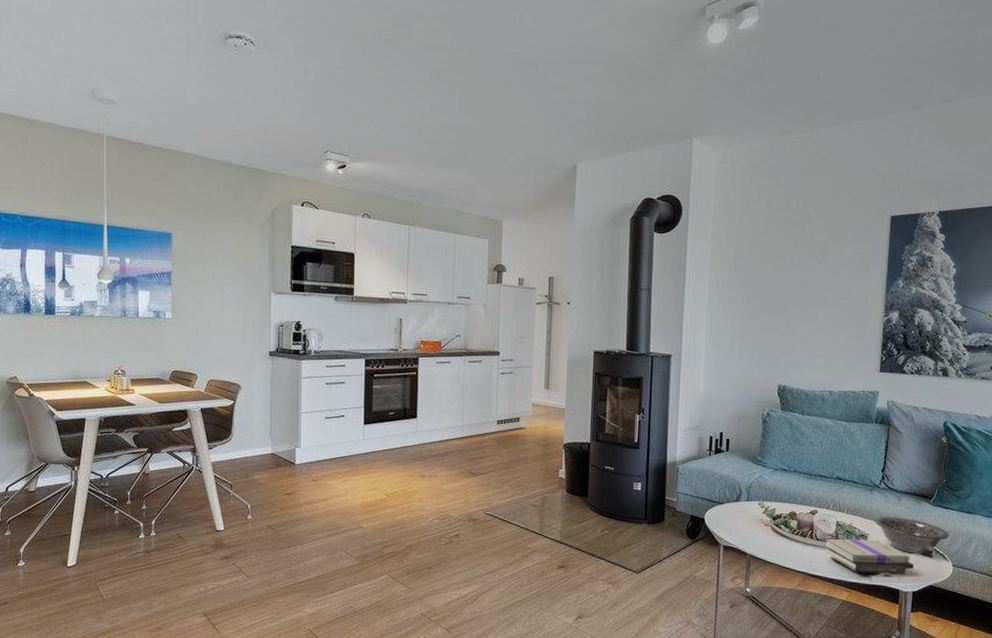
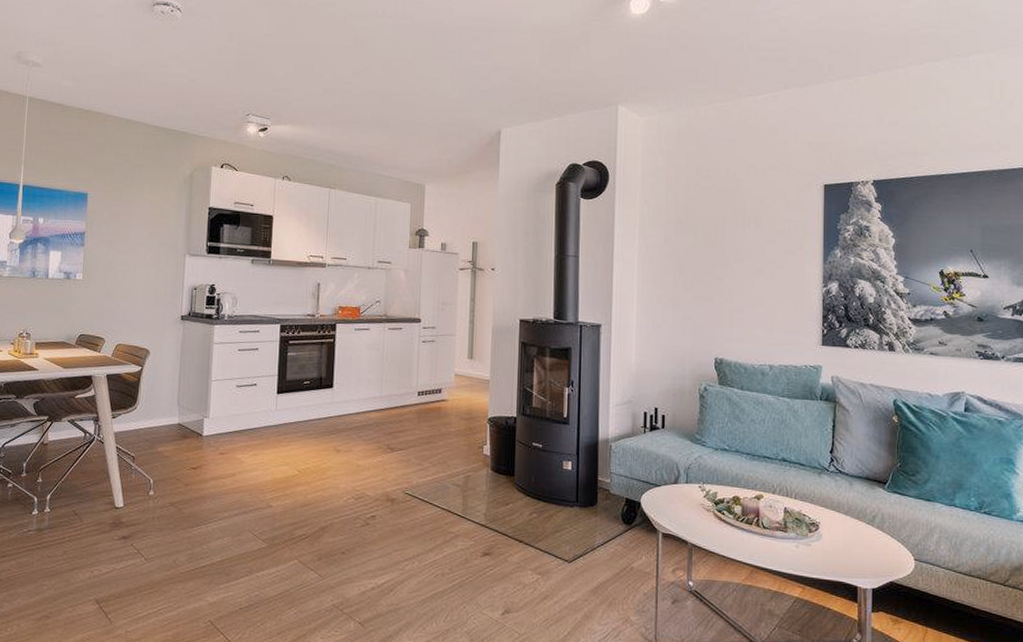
books: present [825,539,914,574] -> none [773,527,871,568]
decorative bowl: present [874,516,949,554] -> none [825,503,908,546]

